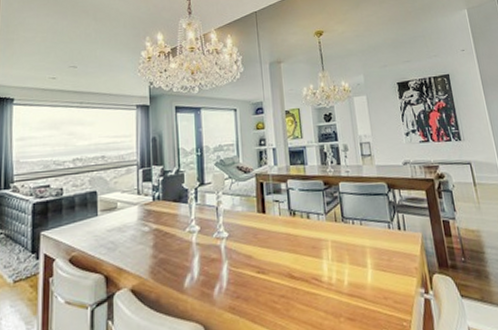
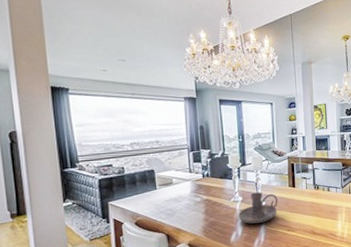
candle holder: none [194,219,244,263] -> present [238,192,278,224]

